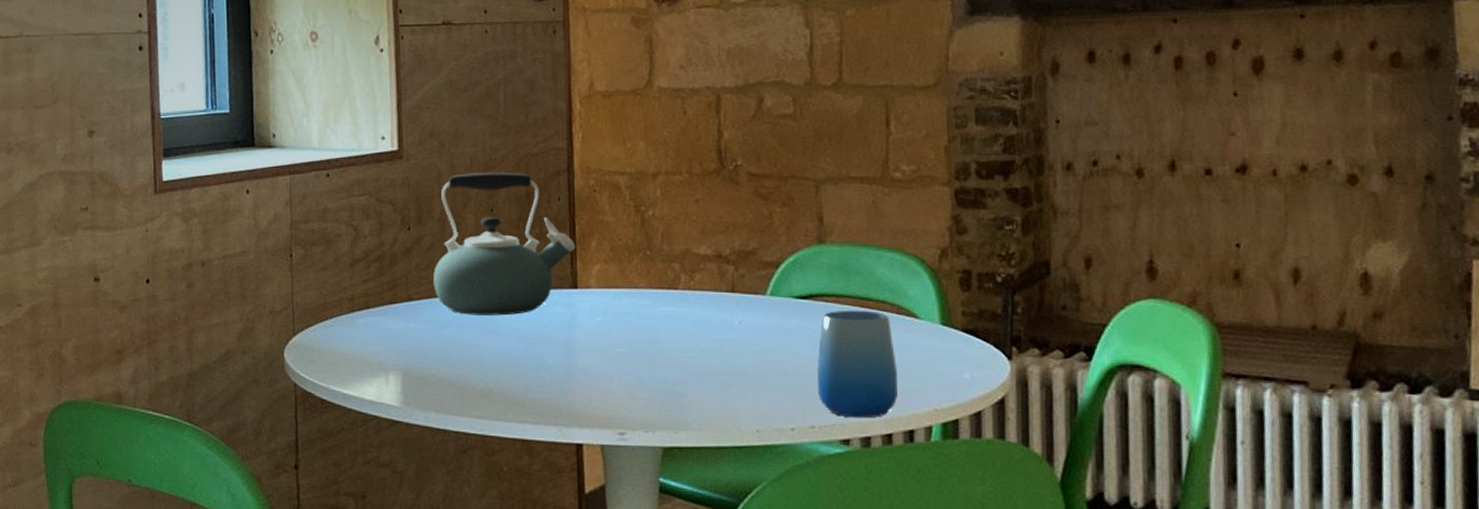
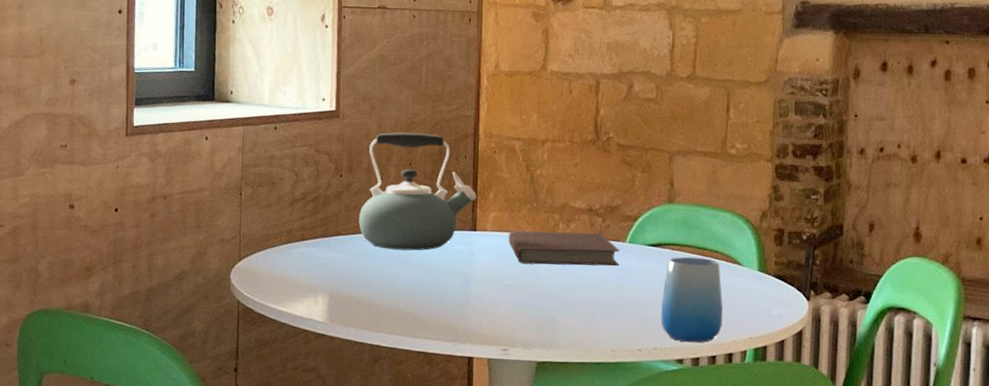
notebook: none [618,284,760,327] -> present [508,231,620,266]

